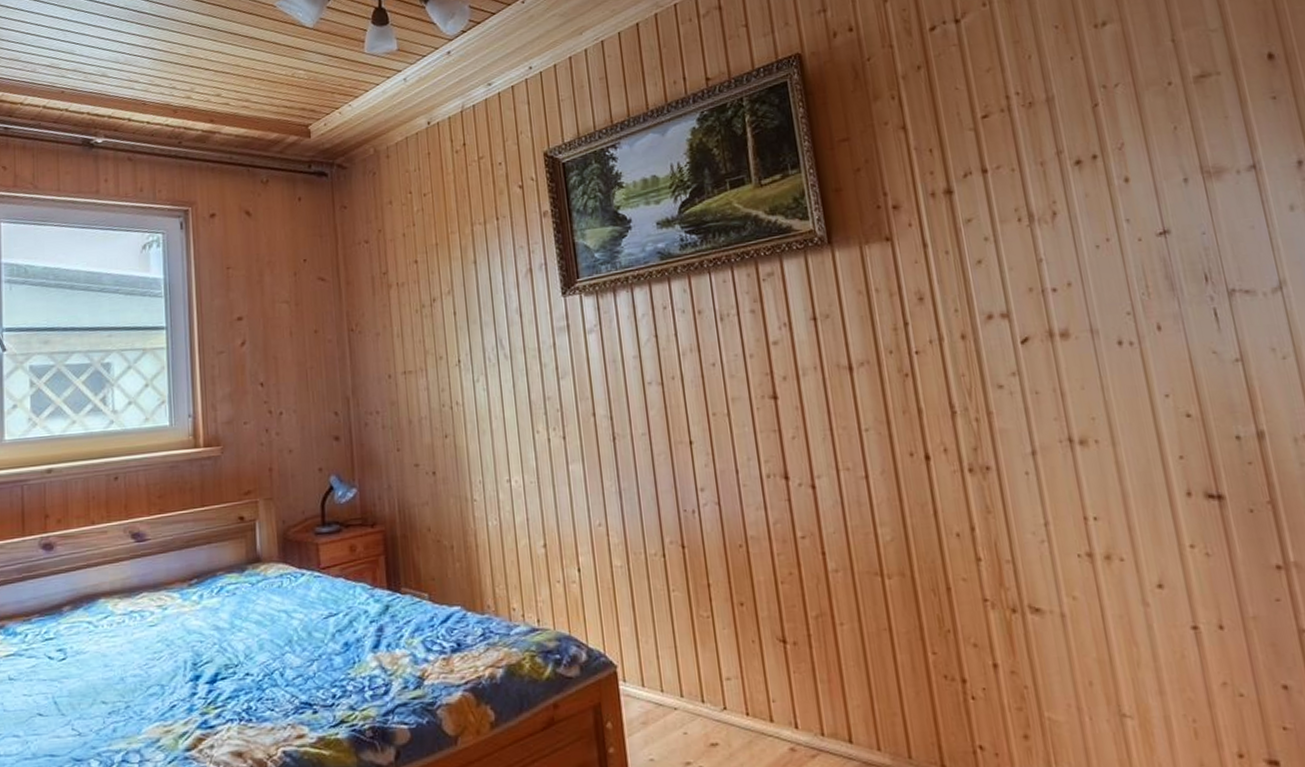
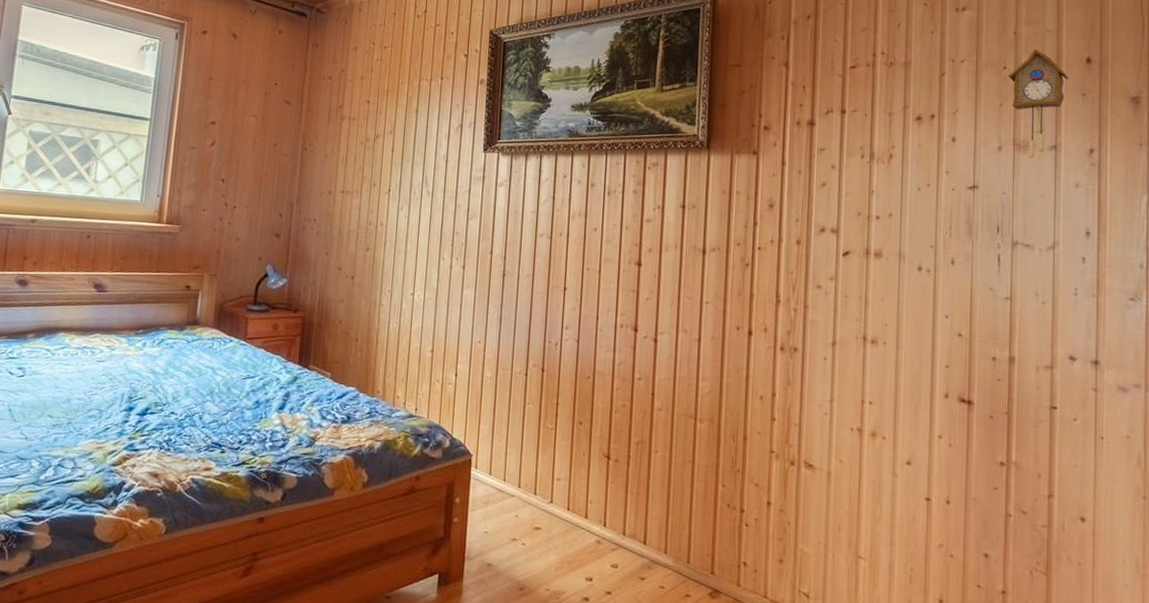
cuckoo clock: none [1175,55,1252,185] -> present [1007,49,1068,159]

